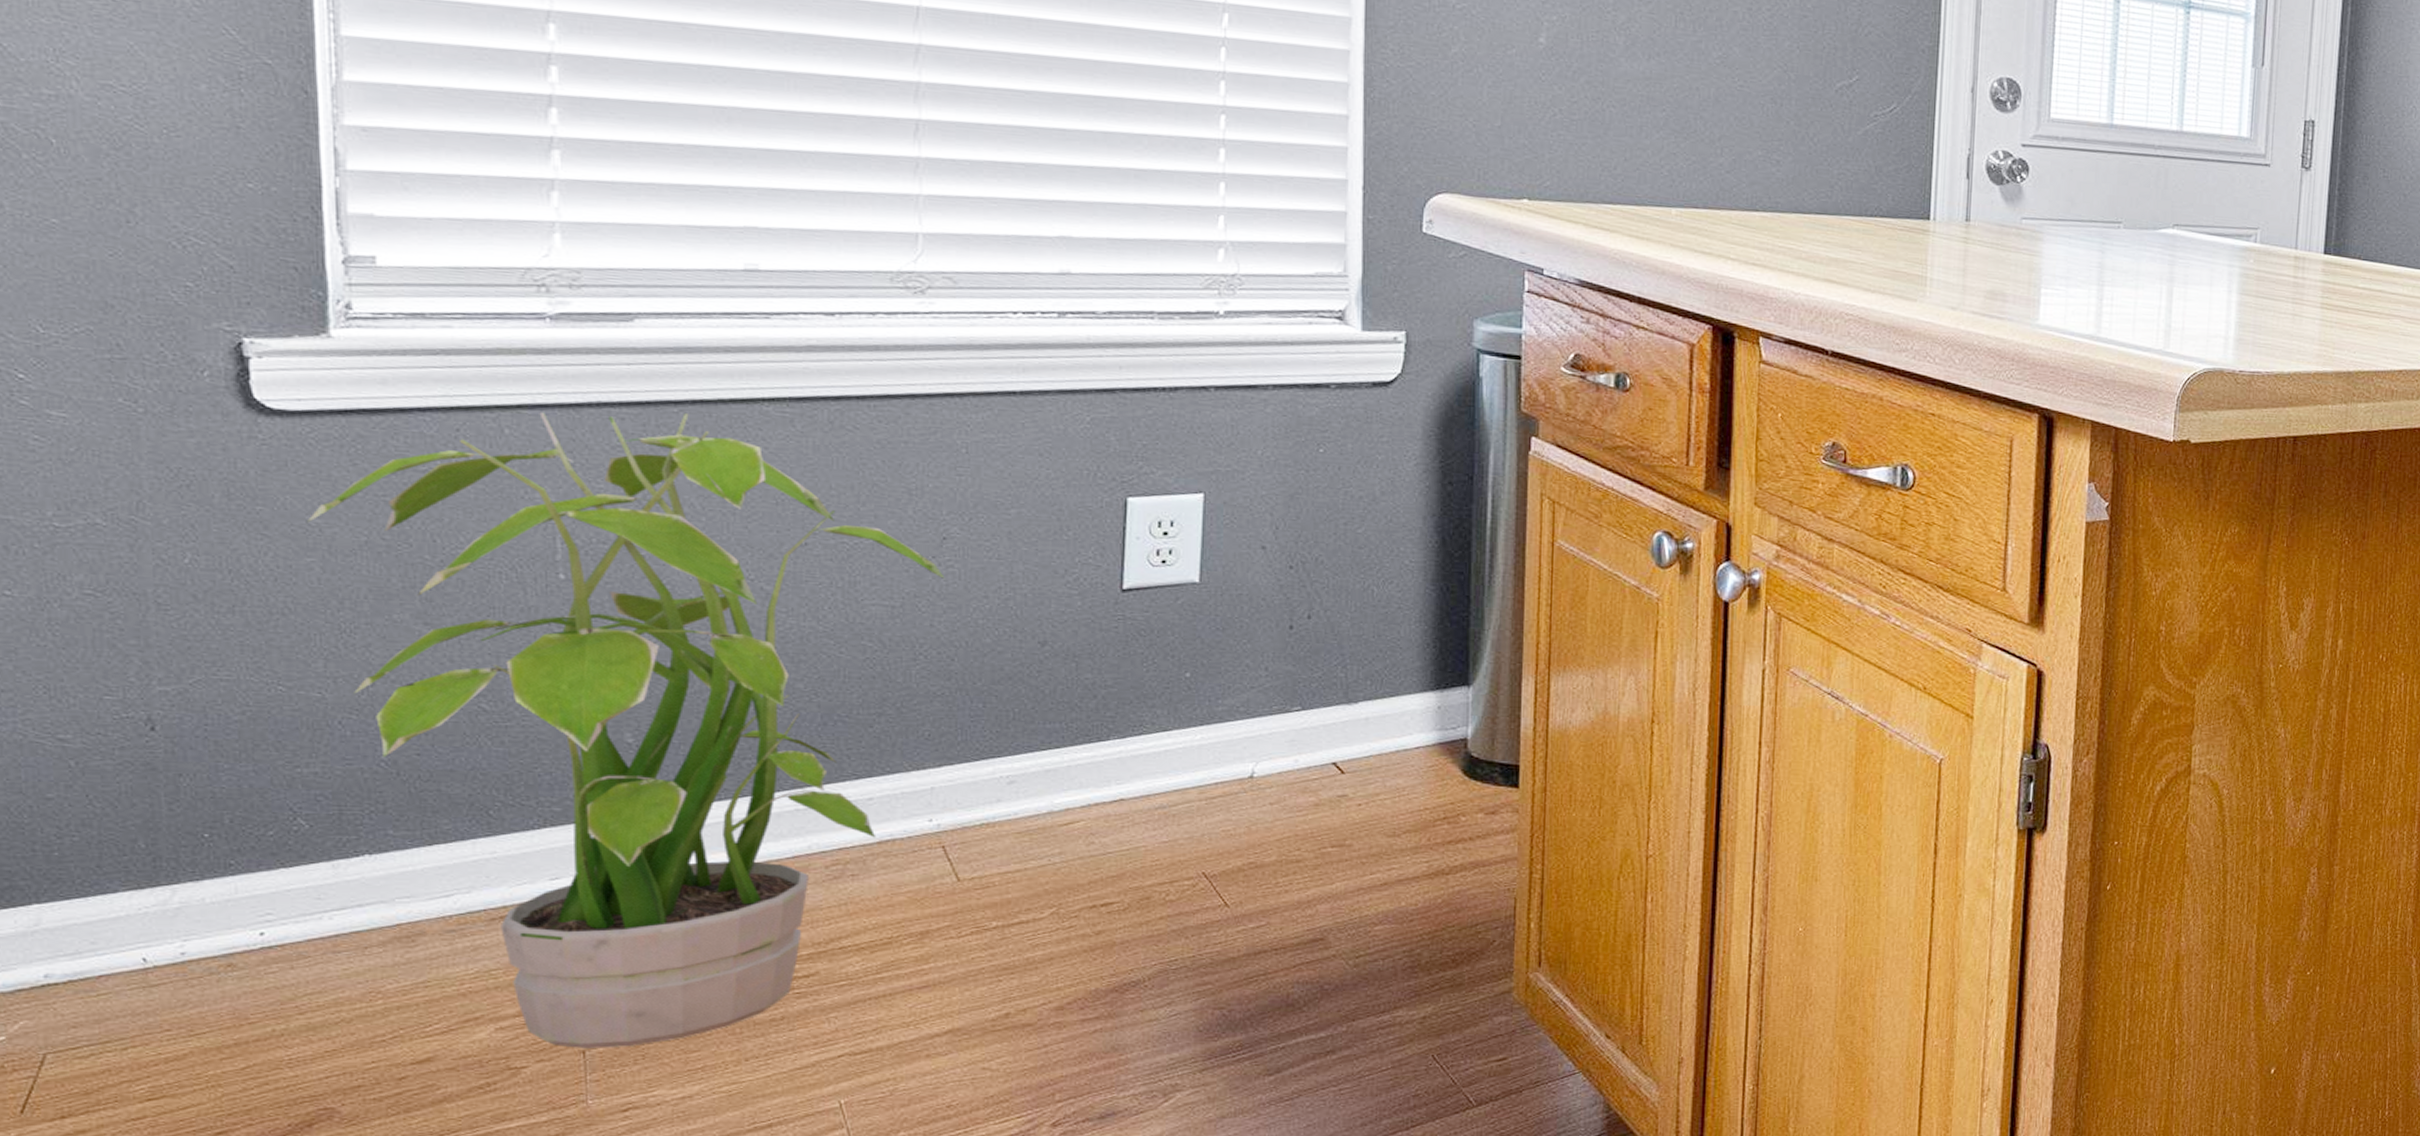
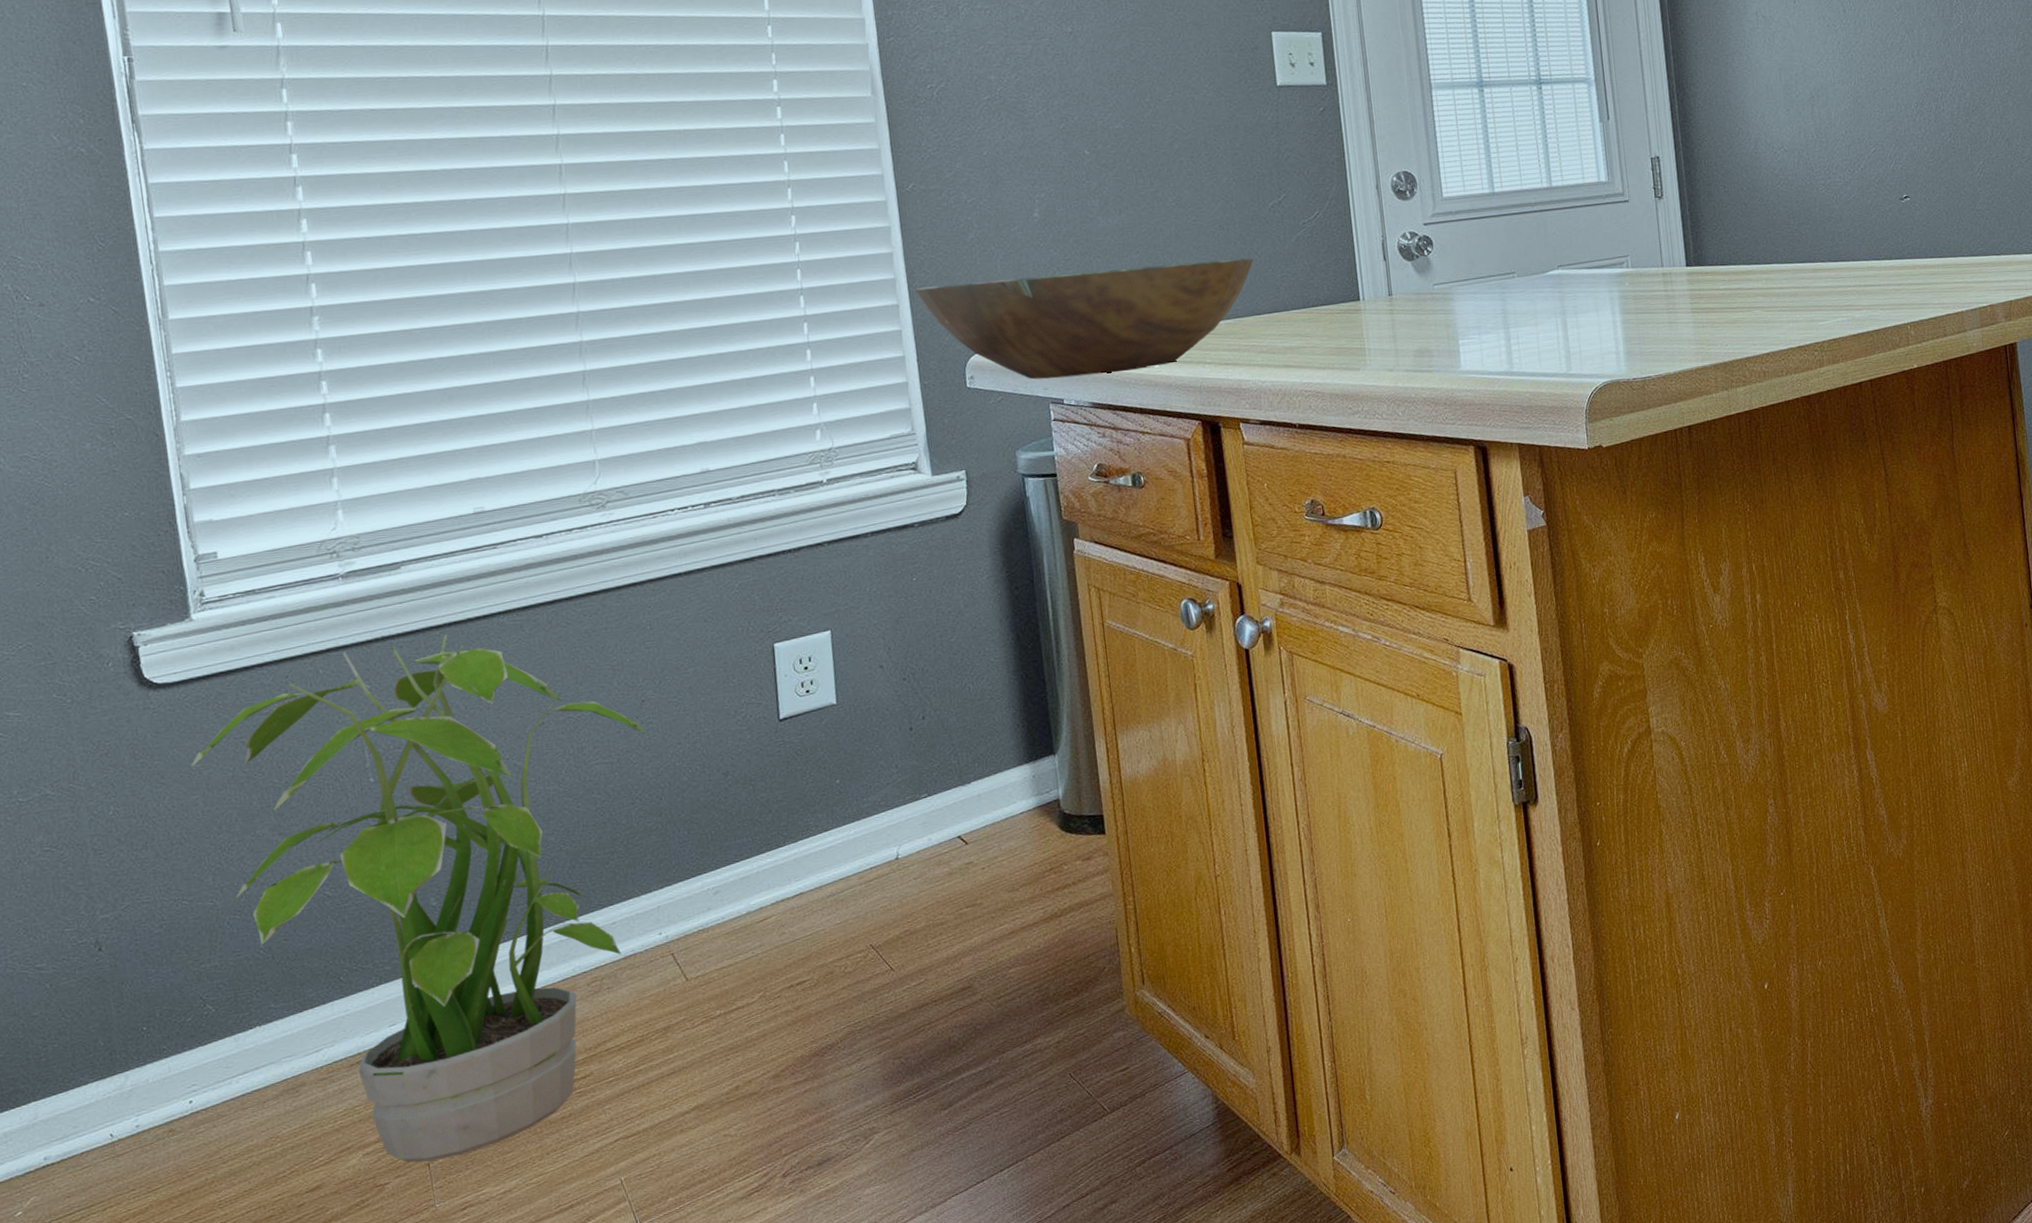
bowl: none [1371,99,1807,252] -> present [914,258,1254,380]

